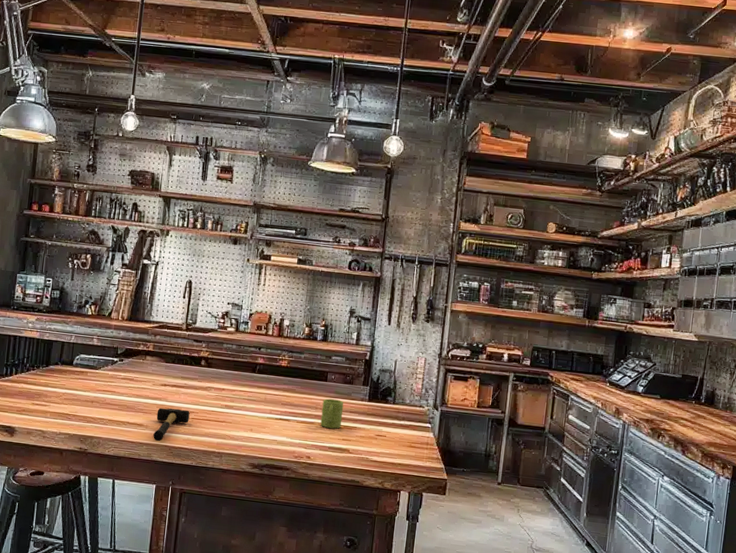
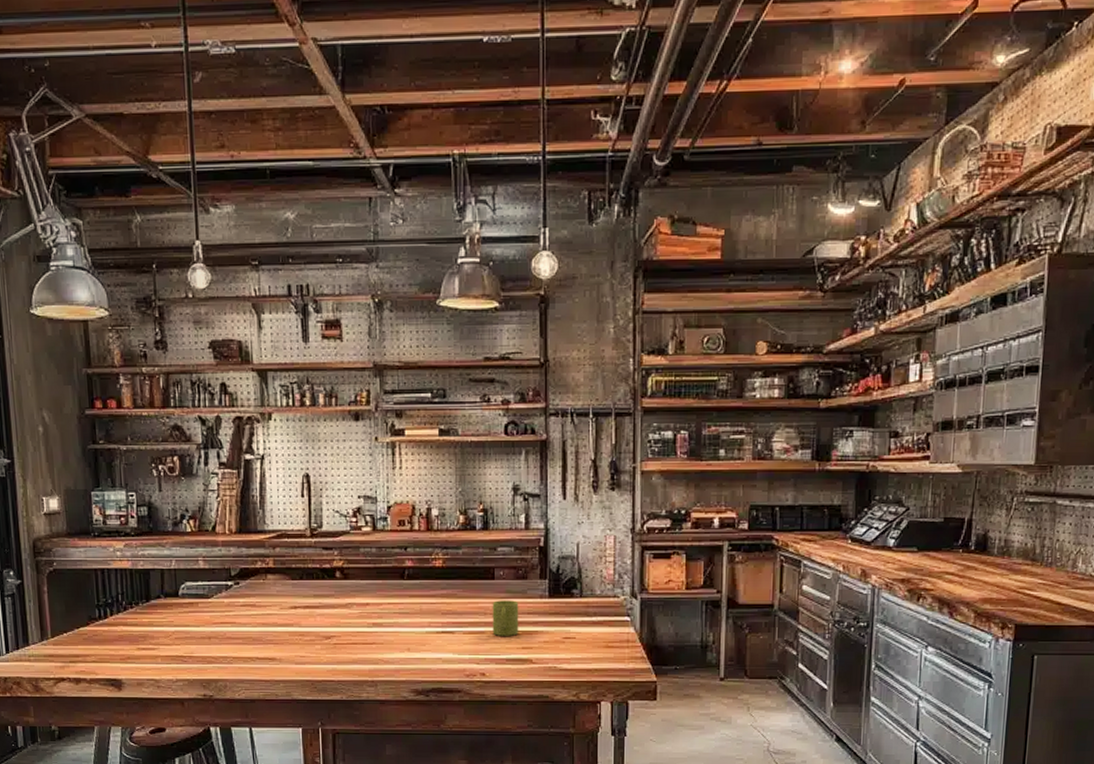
hammer: present [153,408,190,442] -> none [290,634,331,677]

